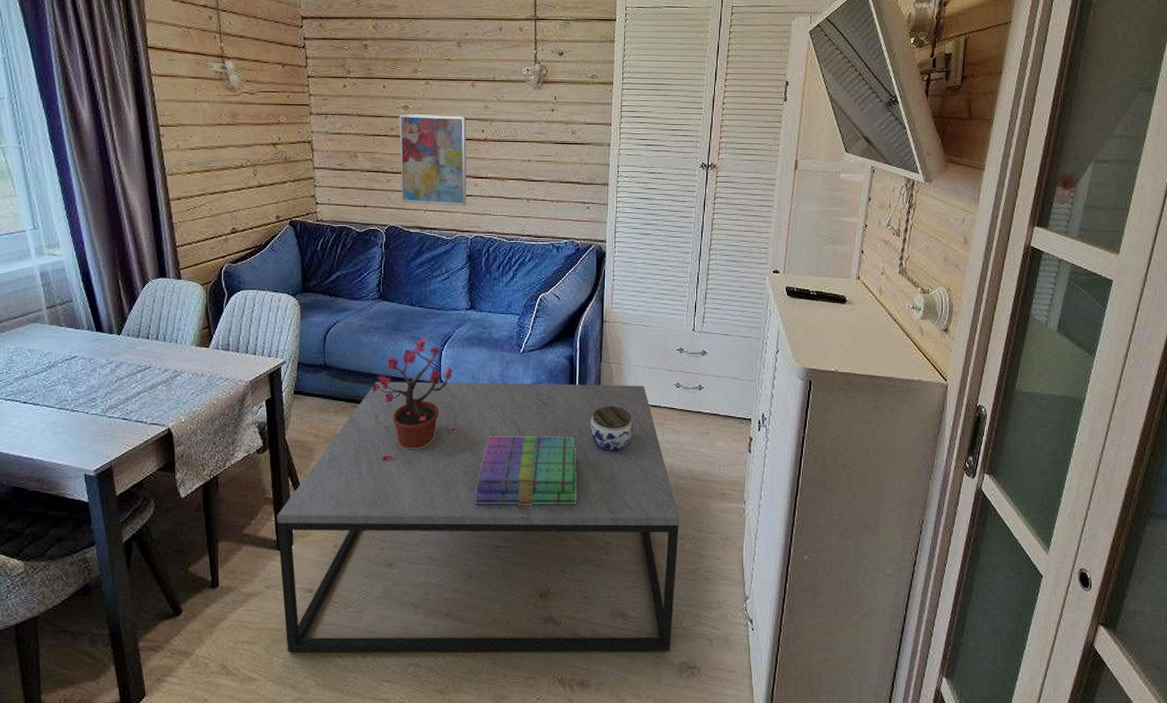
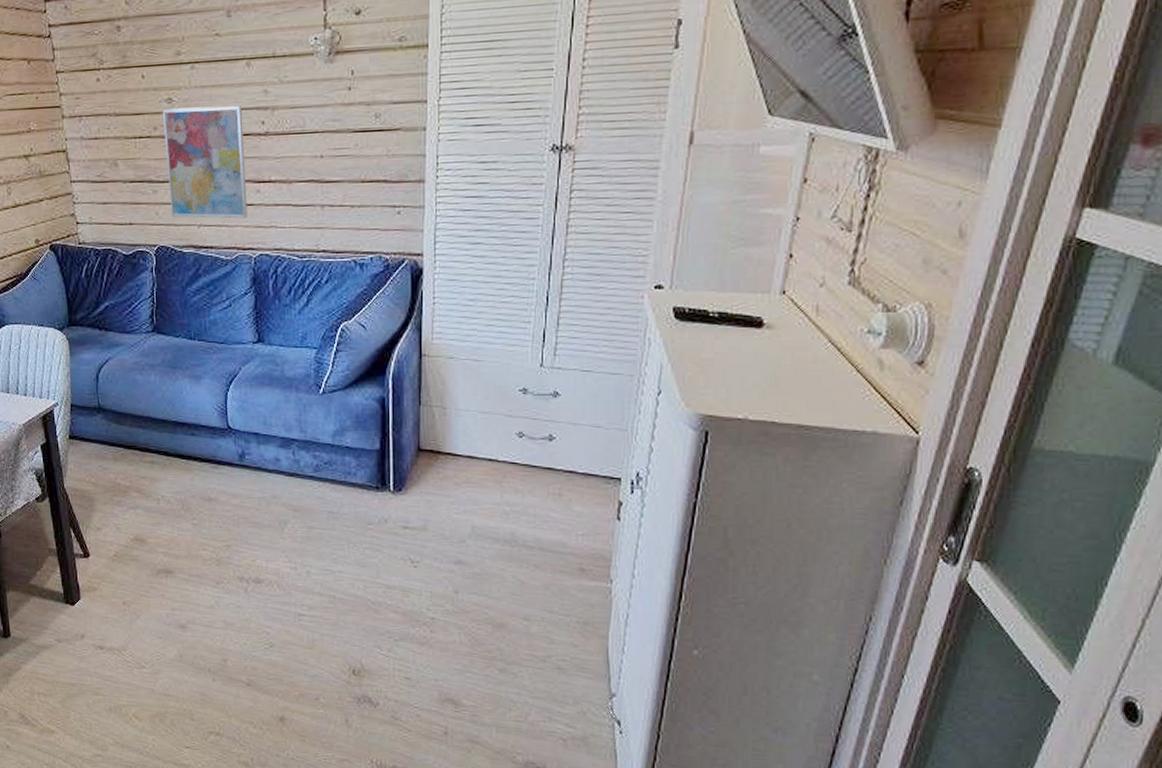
coffee table: present [277,381,679,653] -> none [62,426,523,748]
potted plant: present [372,337,458,461] -> none [151,376,250,515]
books: present [474,435,577,505] -> none [272,490,394,573]
jar: present [589,406,633,452] -> none [407,459,463,513]

